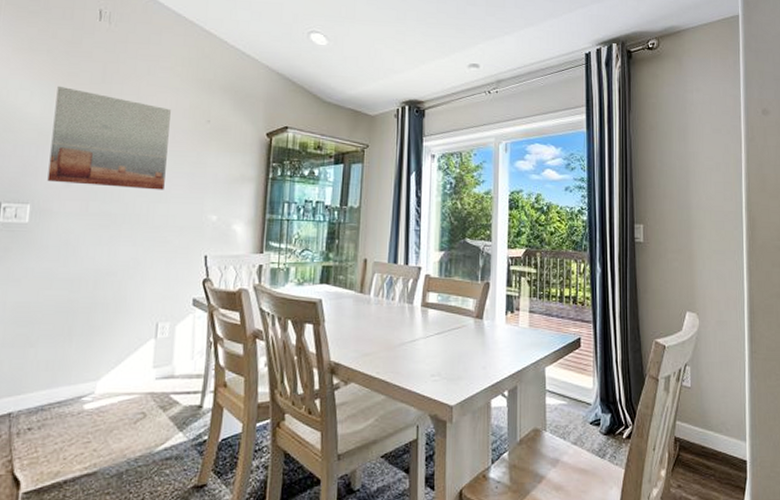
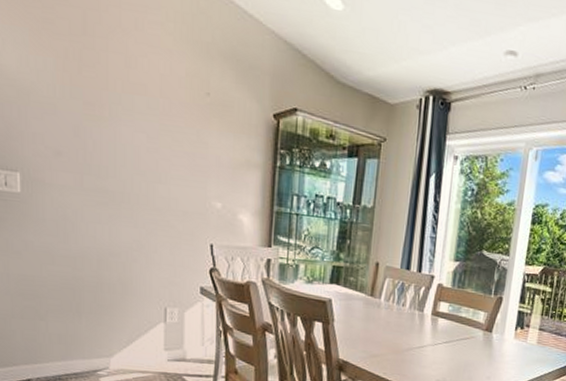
wall art: present [47,85,171,190] -> none [32,33,165,170]

